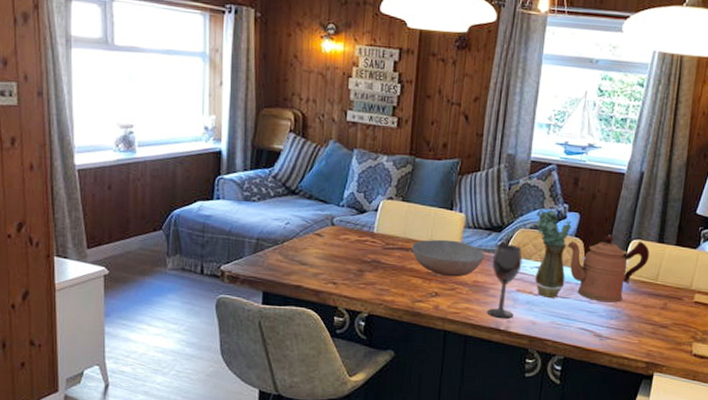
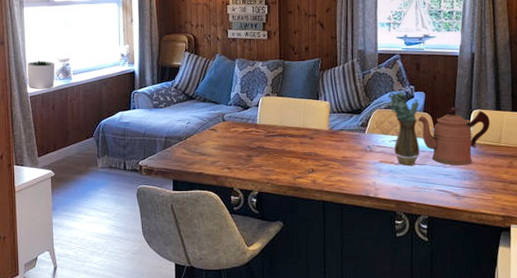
planter: none [74,123,113,162] -> present [27,60,55,89]
bowl: present [411,239,485,277] -> none [288,124,349,155]
wine glass: present [486,243,523,318] -> none [356,123,382,186]

